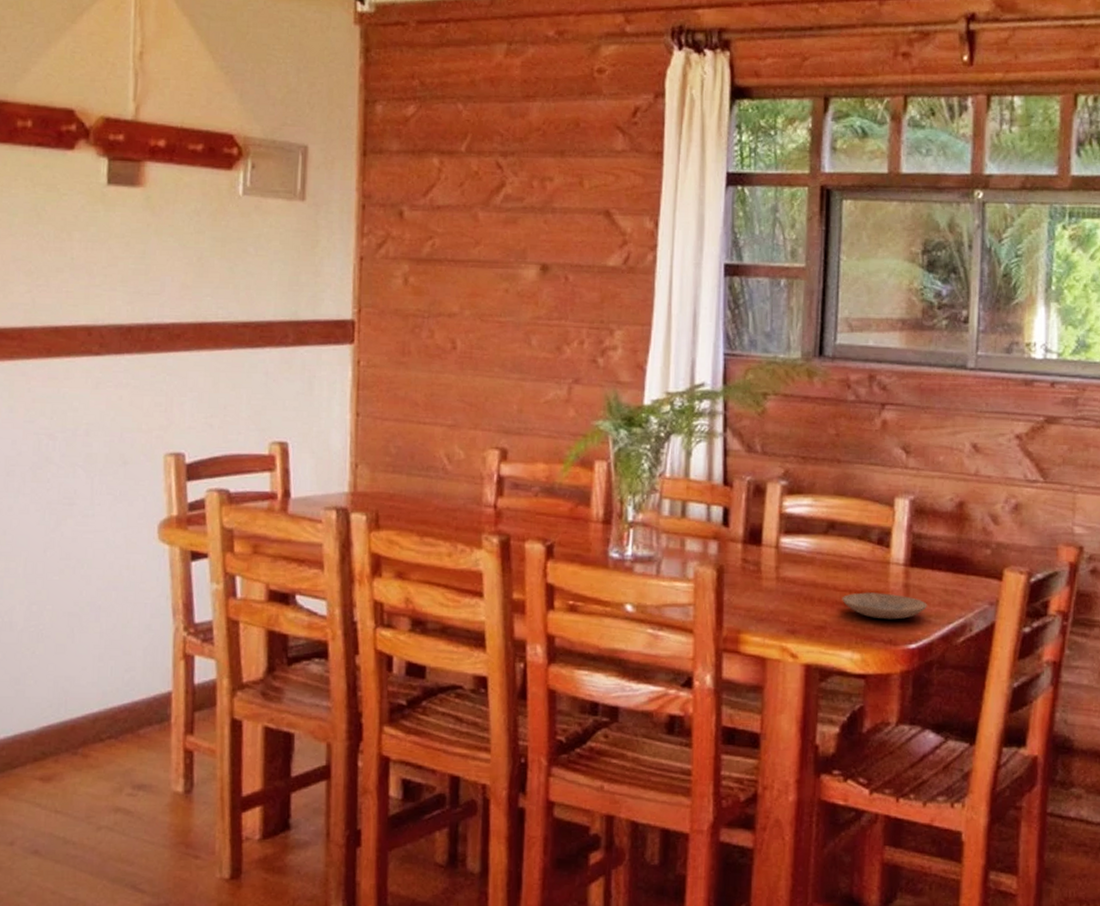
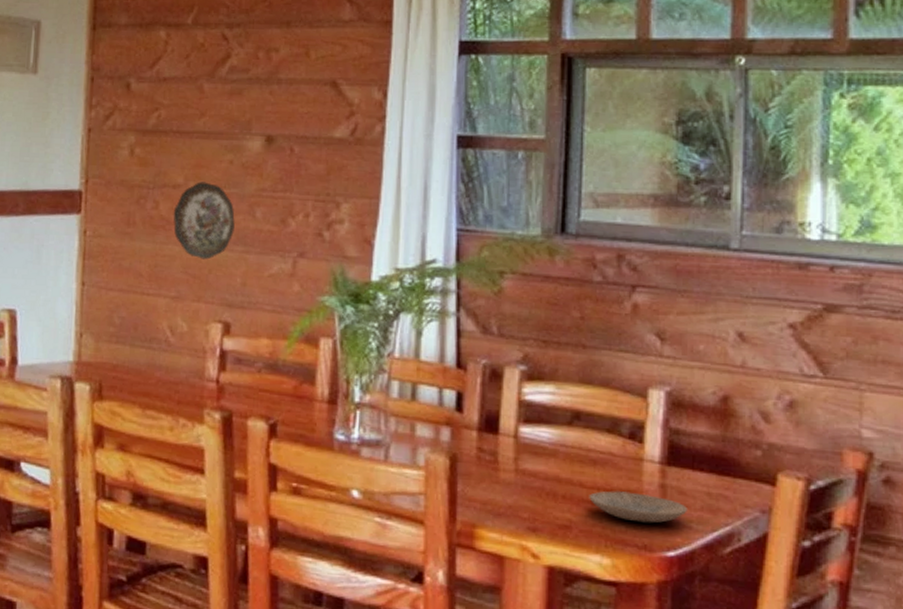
decorative plate: none [448,310,511,388] -> present [173,181,235,260]

